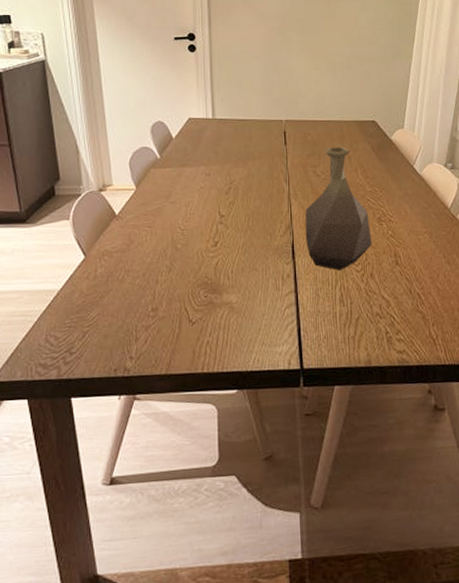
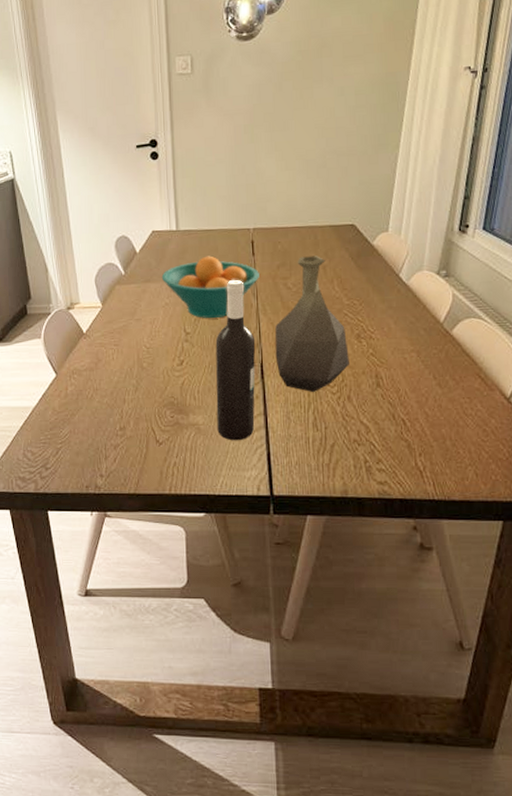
fruit bowl: none [197,143,291,202] -> present [161,256,259,319]
wine bottle: none [249,166,287,318] -> present [215,279,256,441]

